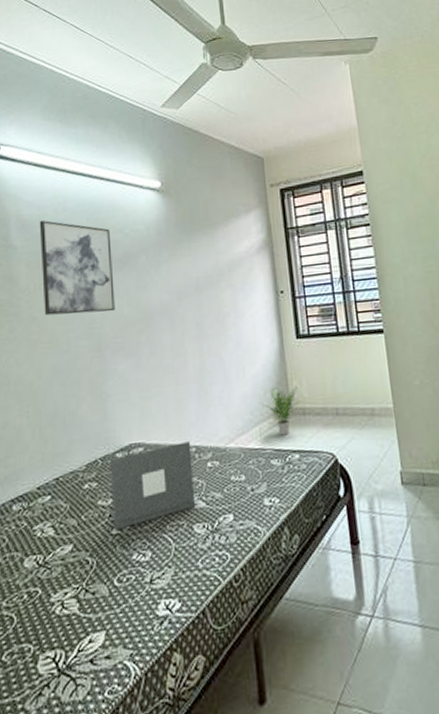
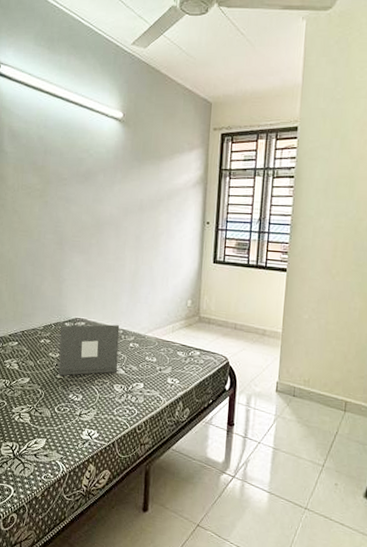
wall art: present [39,220,115,316] -> none [23,132,78,216]
potted plant: present [260,387,301,436] -> none [176,298,209,336]

